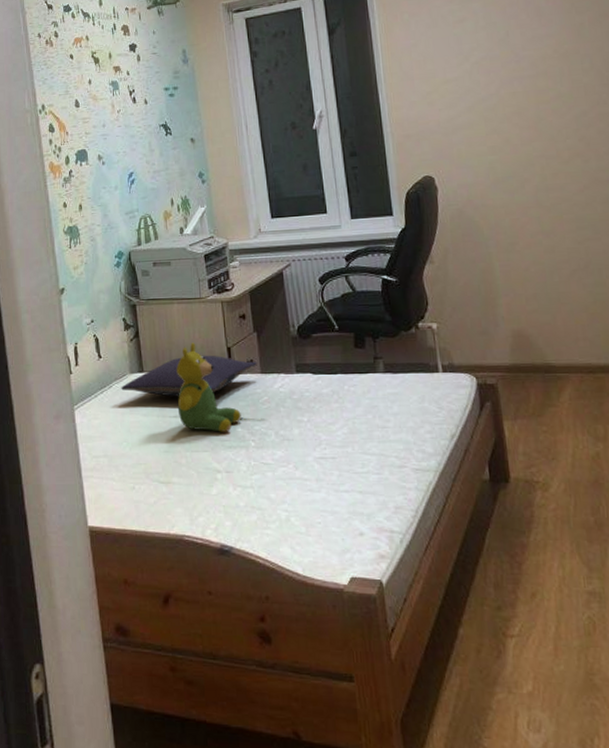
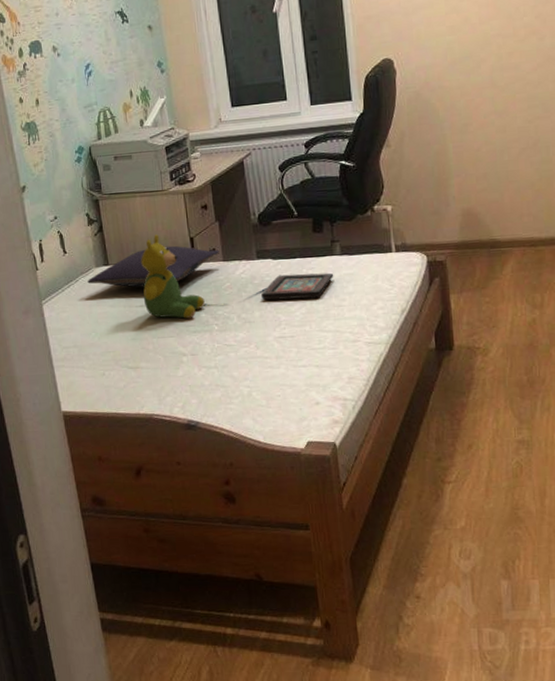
religious icon: none [301,390,378,418] -> present [261,273,334,301]

